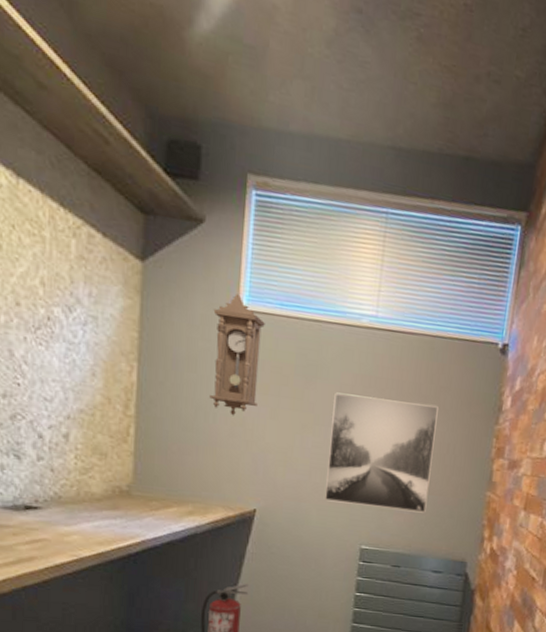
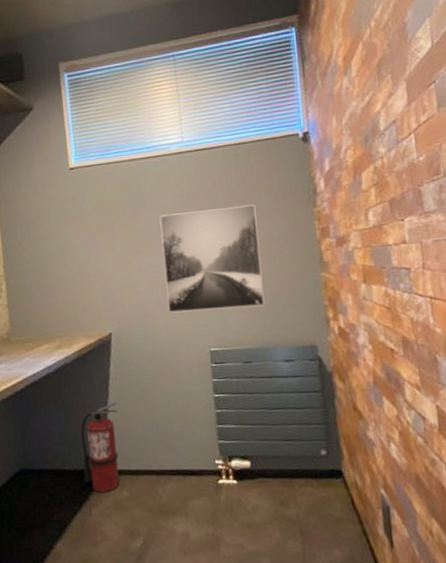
pendulum clock: present [209,294,265,416] -> none [50,156,97,257]

